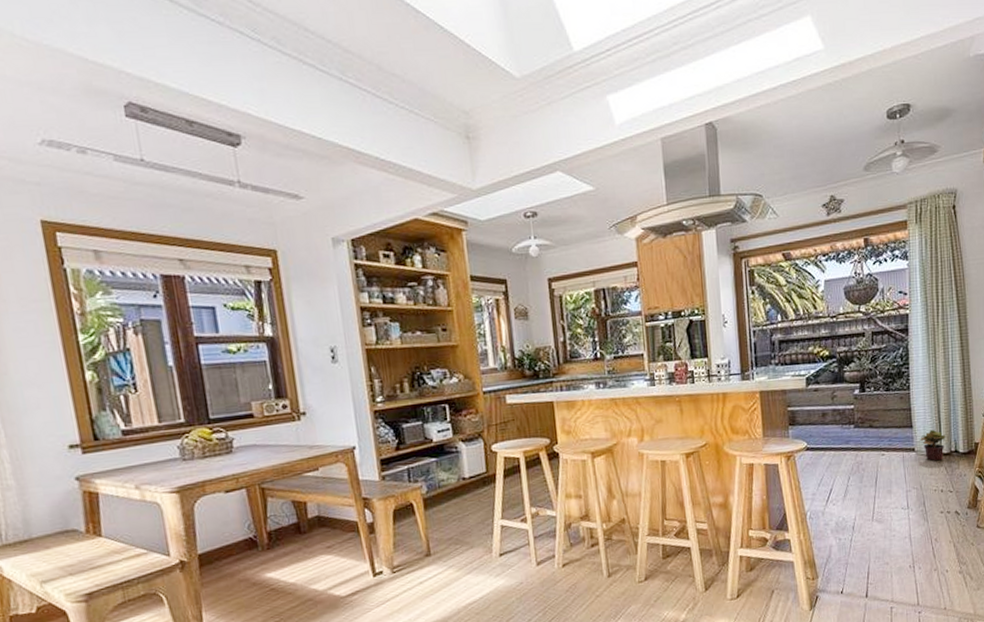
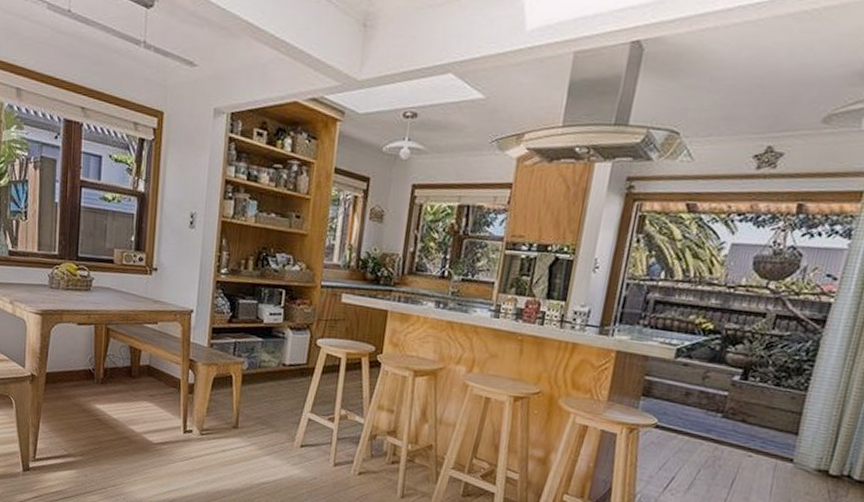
potted plant: present [920,429,946,461] -> none [803,443,841,482]

